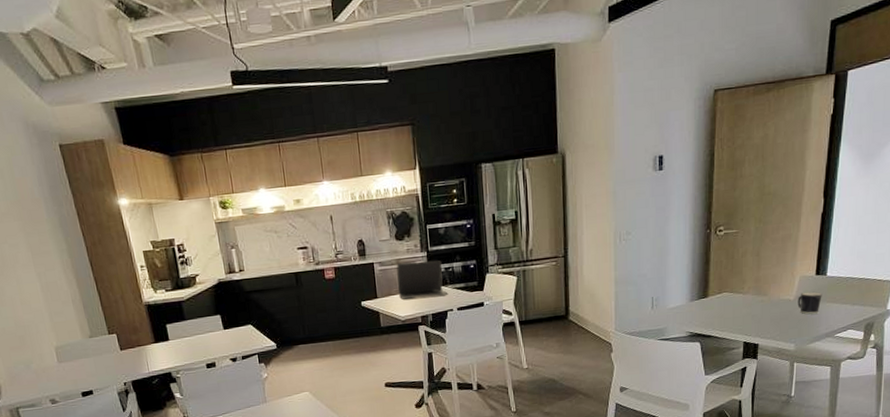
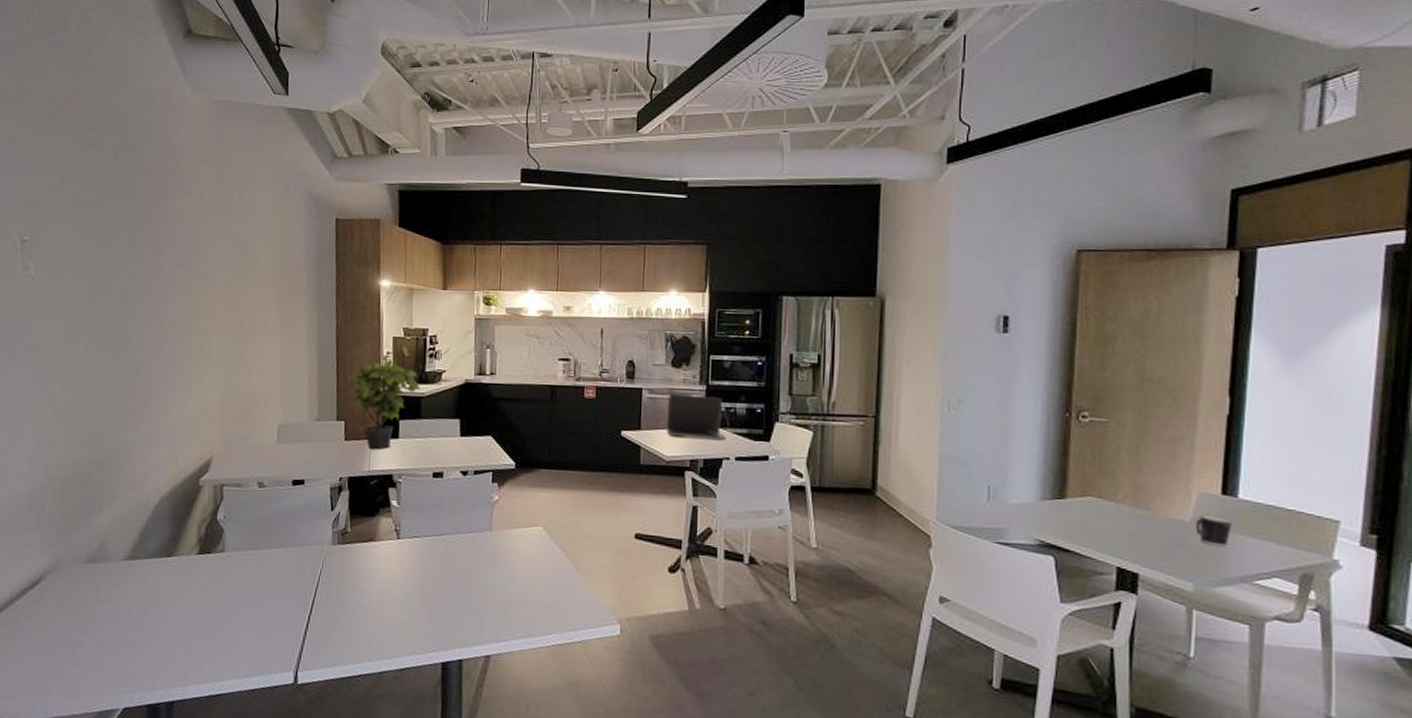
potted plant: none [110,268,180,354] -> present [347,354,421,450]

